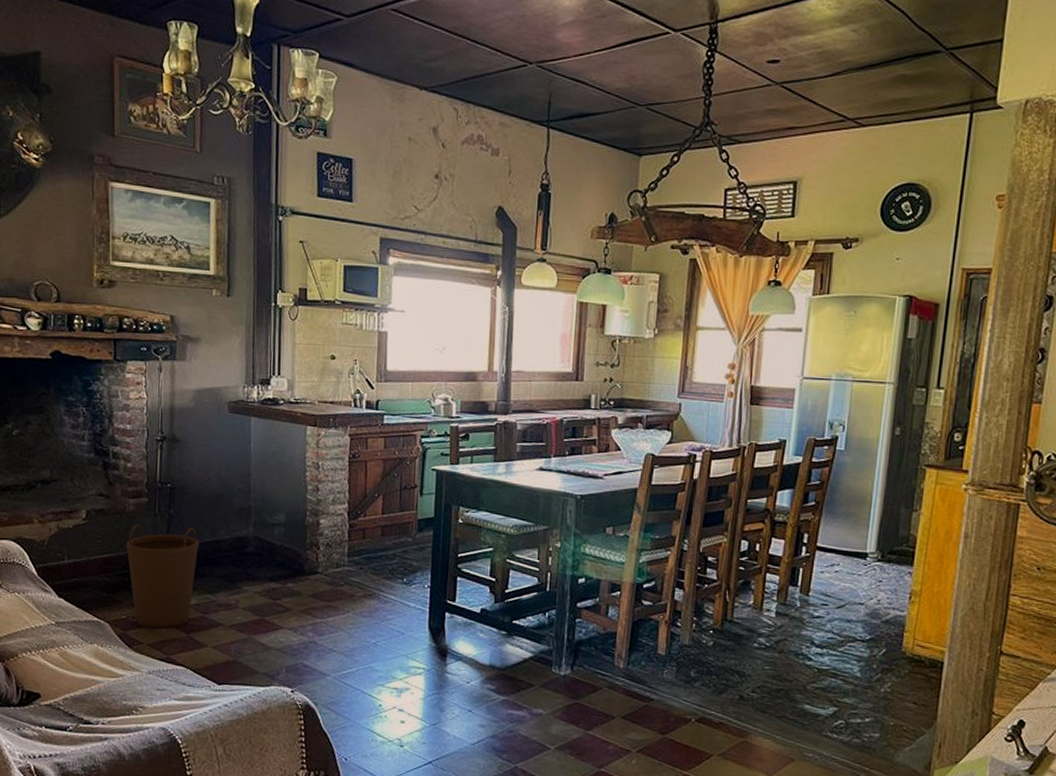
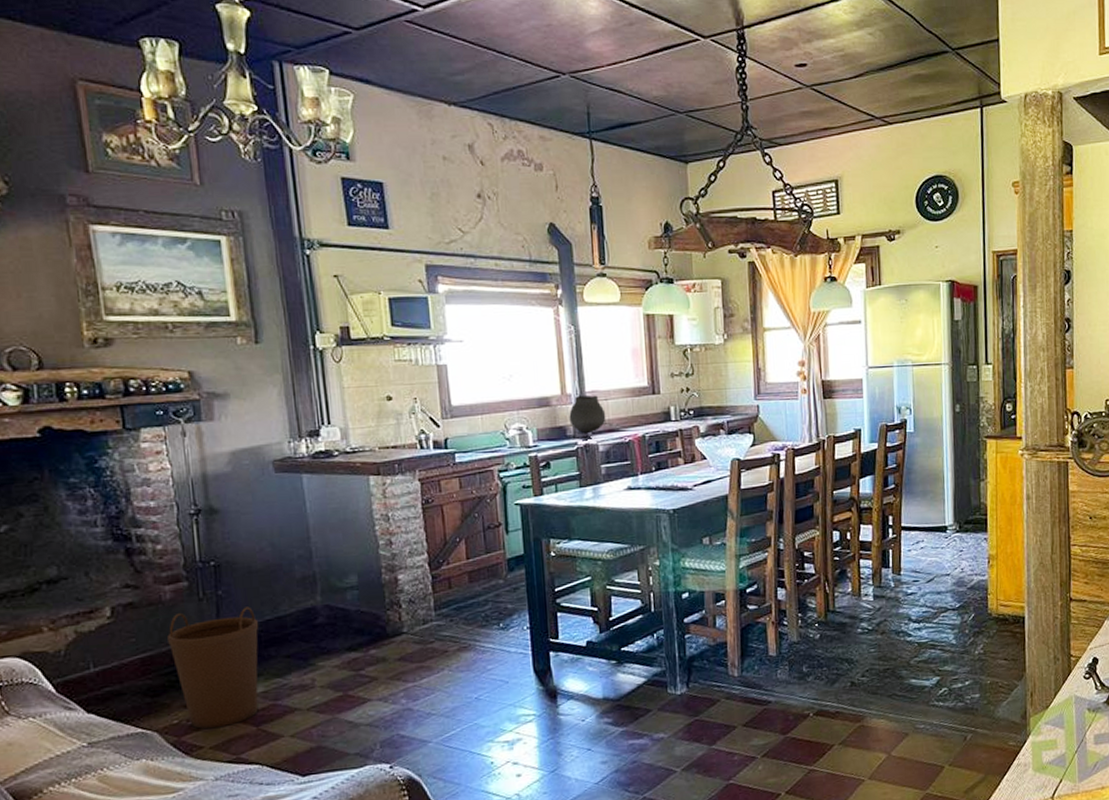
ceramic pot: none [492,374,528,411] -> present [569,395,606,433]

